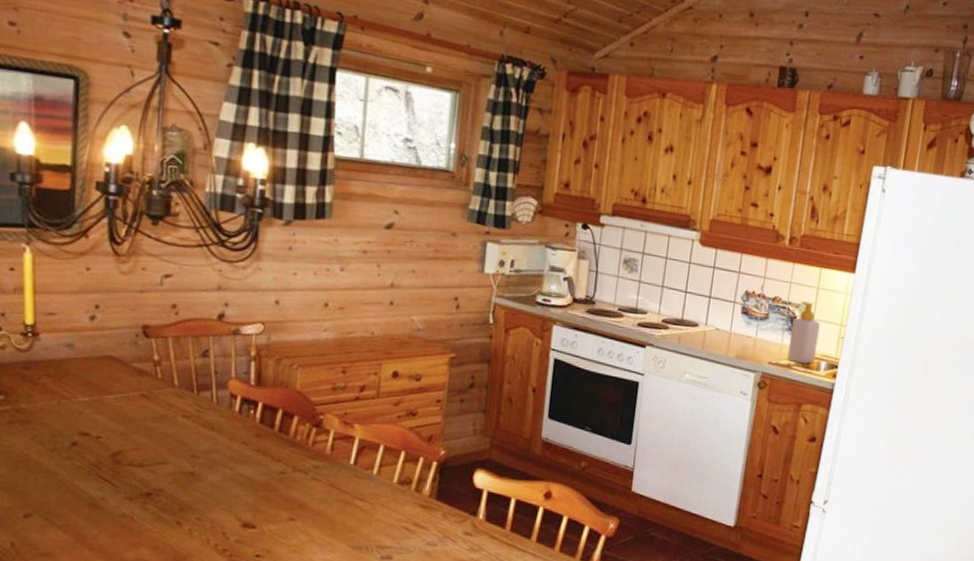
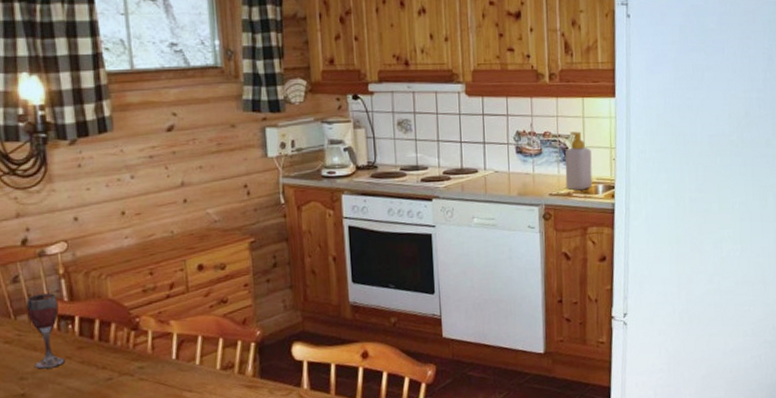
cup: none [209,372,244,451] -> present [26,293,65,369]

